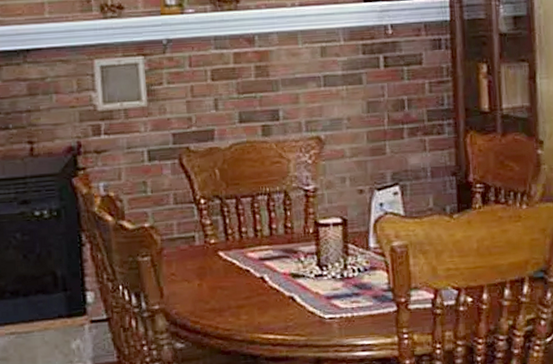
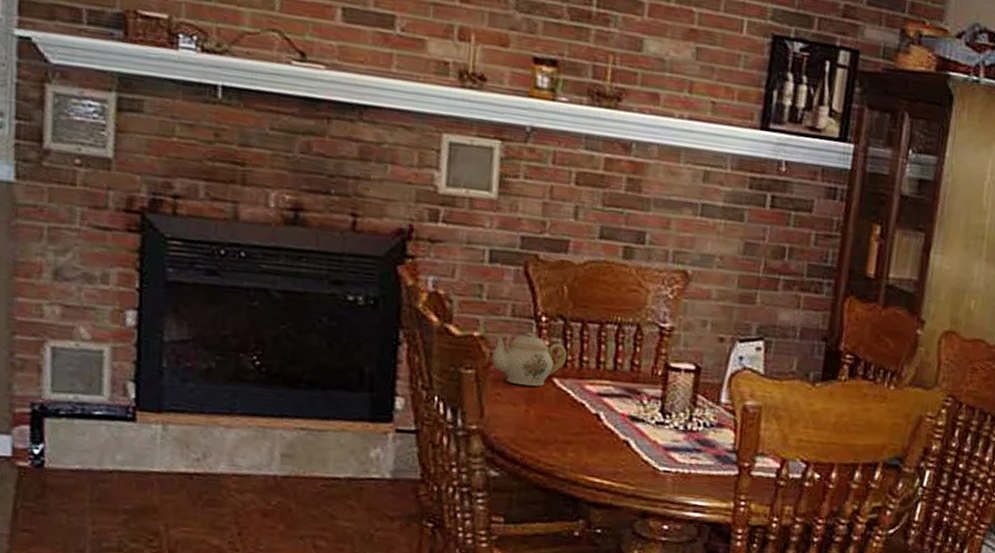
teapot: none [162,215,227,263] -> present [492,332,567,387]

